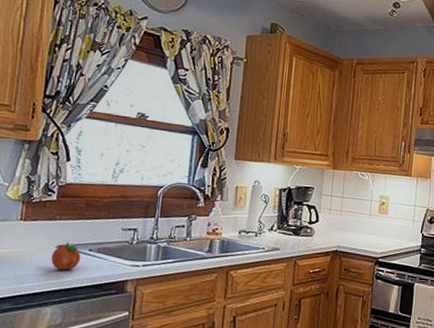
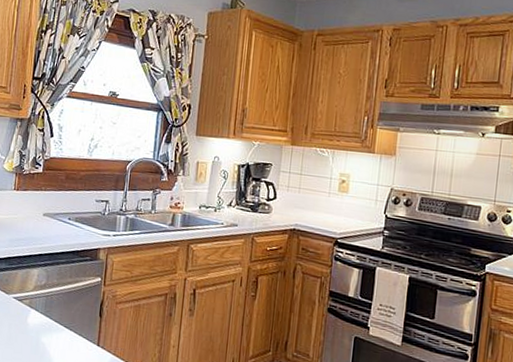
fruit: present [51,242,81,271] -> none [38,211,62,237]

